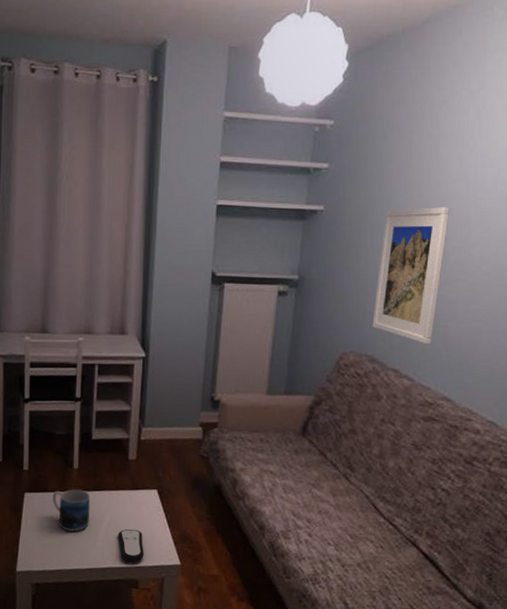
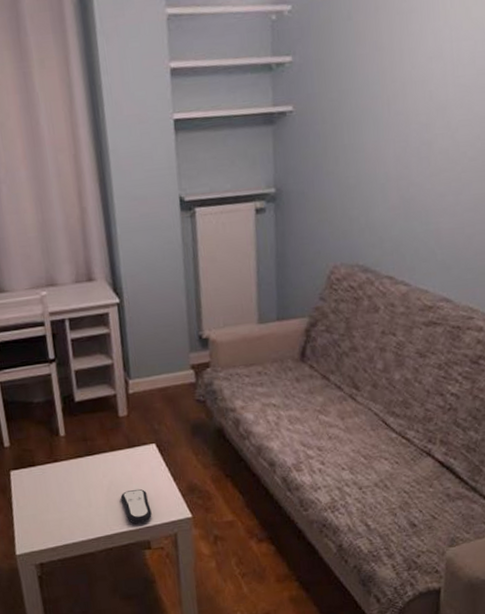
mug: present [52,489,91,532] -> none [41,457,87,504]
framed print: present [372,207,450,345] -> none [360,90,429,245]

